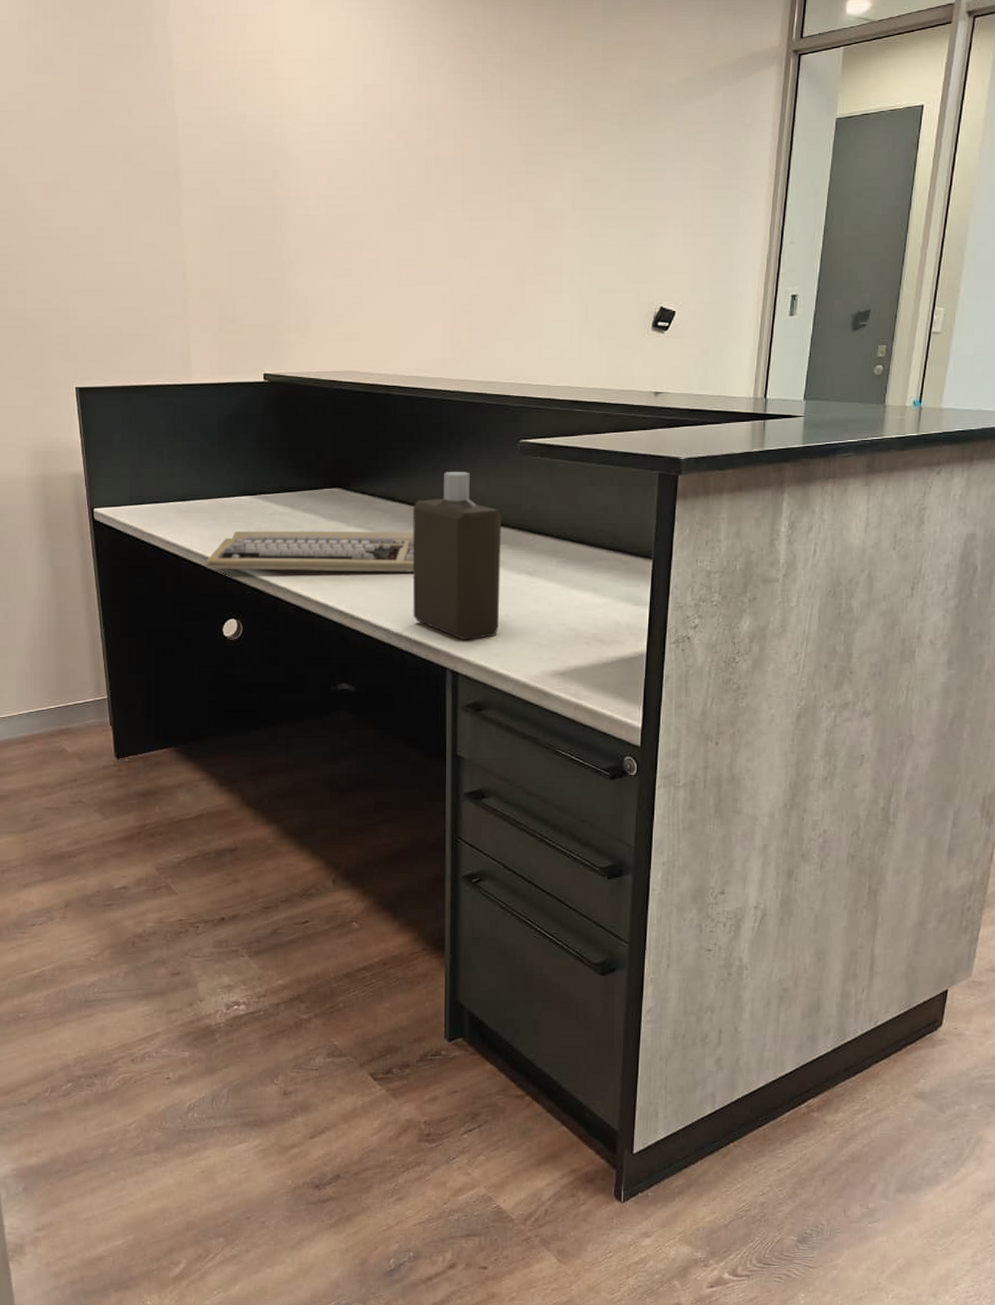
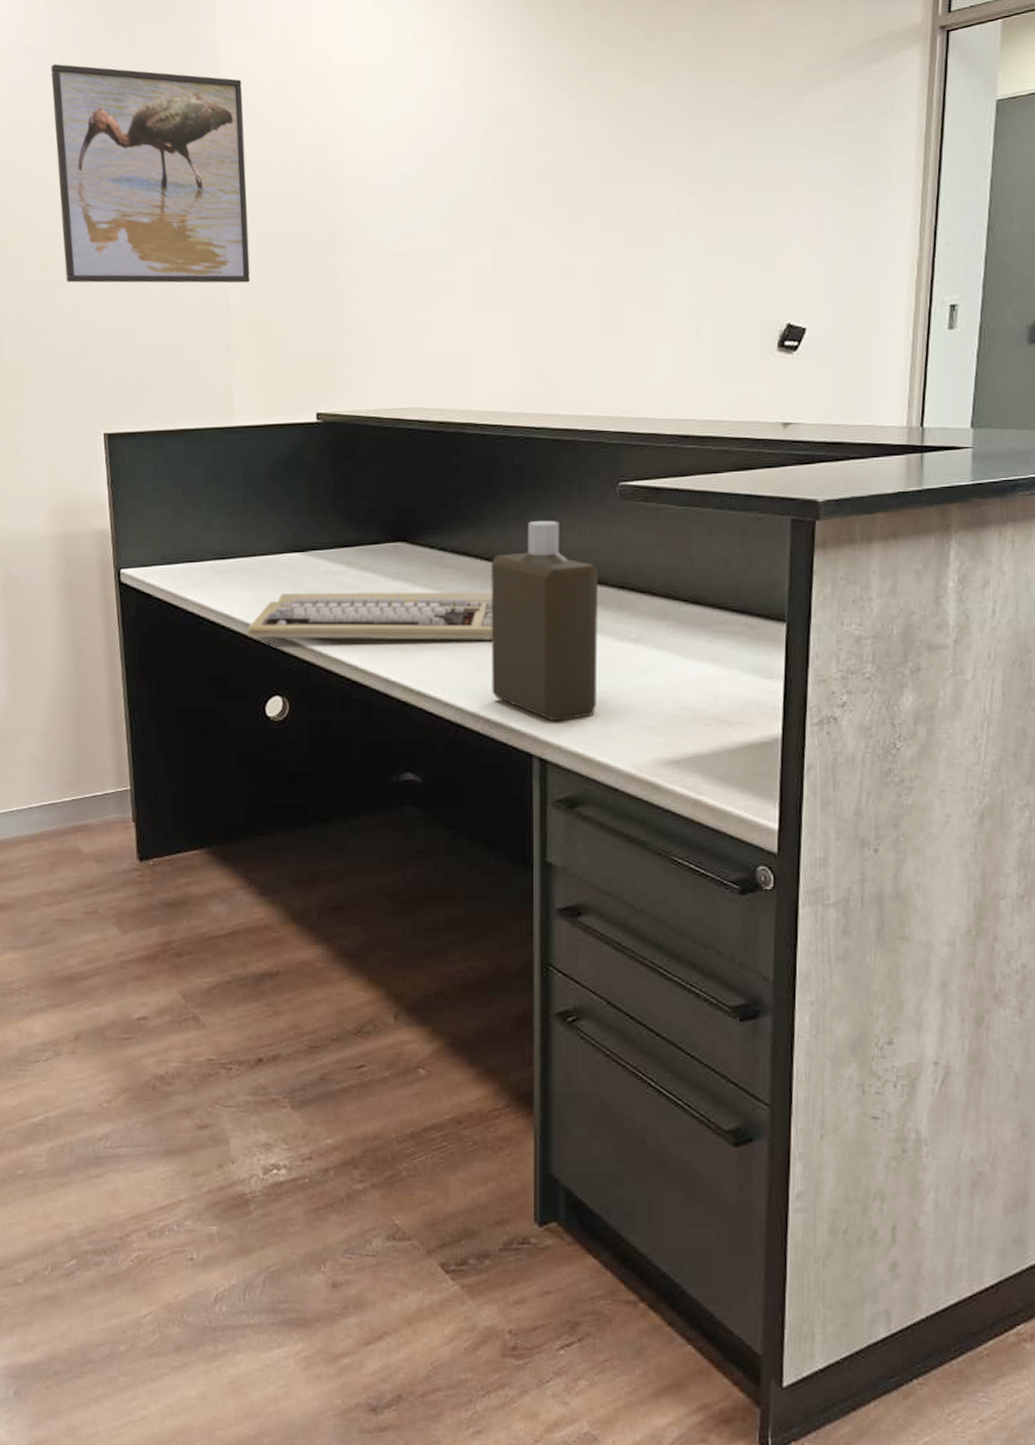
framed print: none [16,40,203,255] -> present [51,63,250,283]

